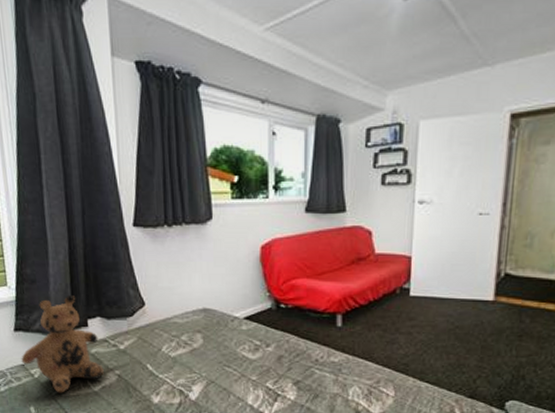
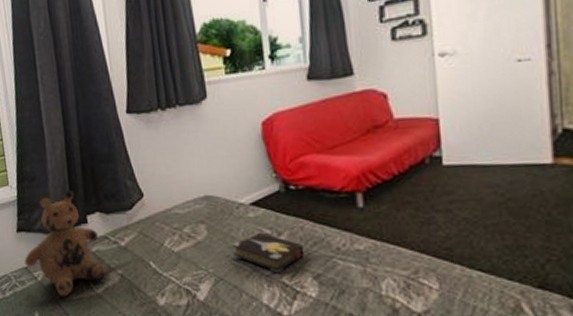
hardback book: none [225,343,288,379] -> present [232,232,304,273]

